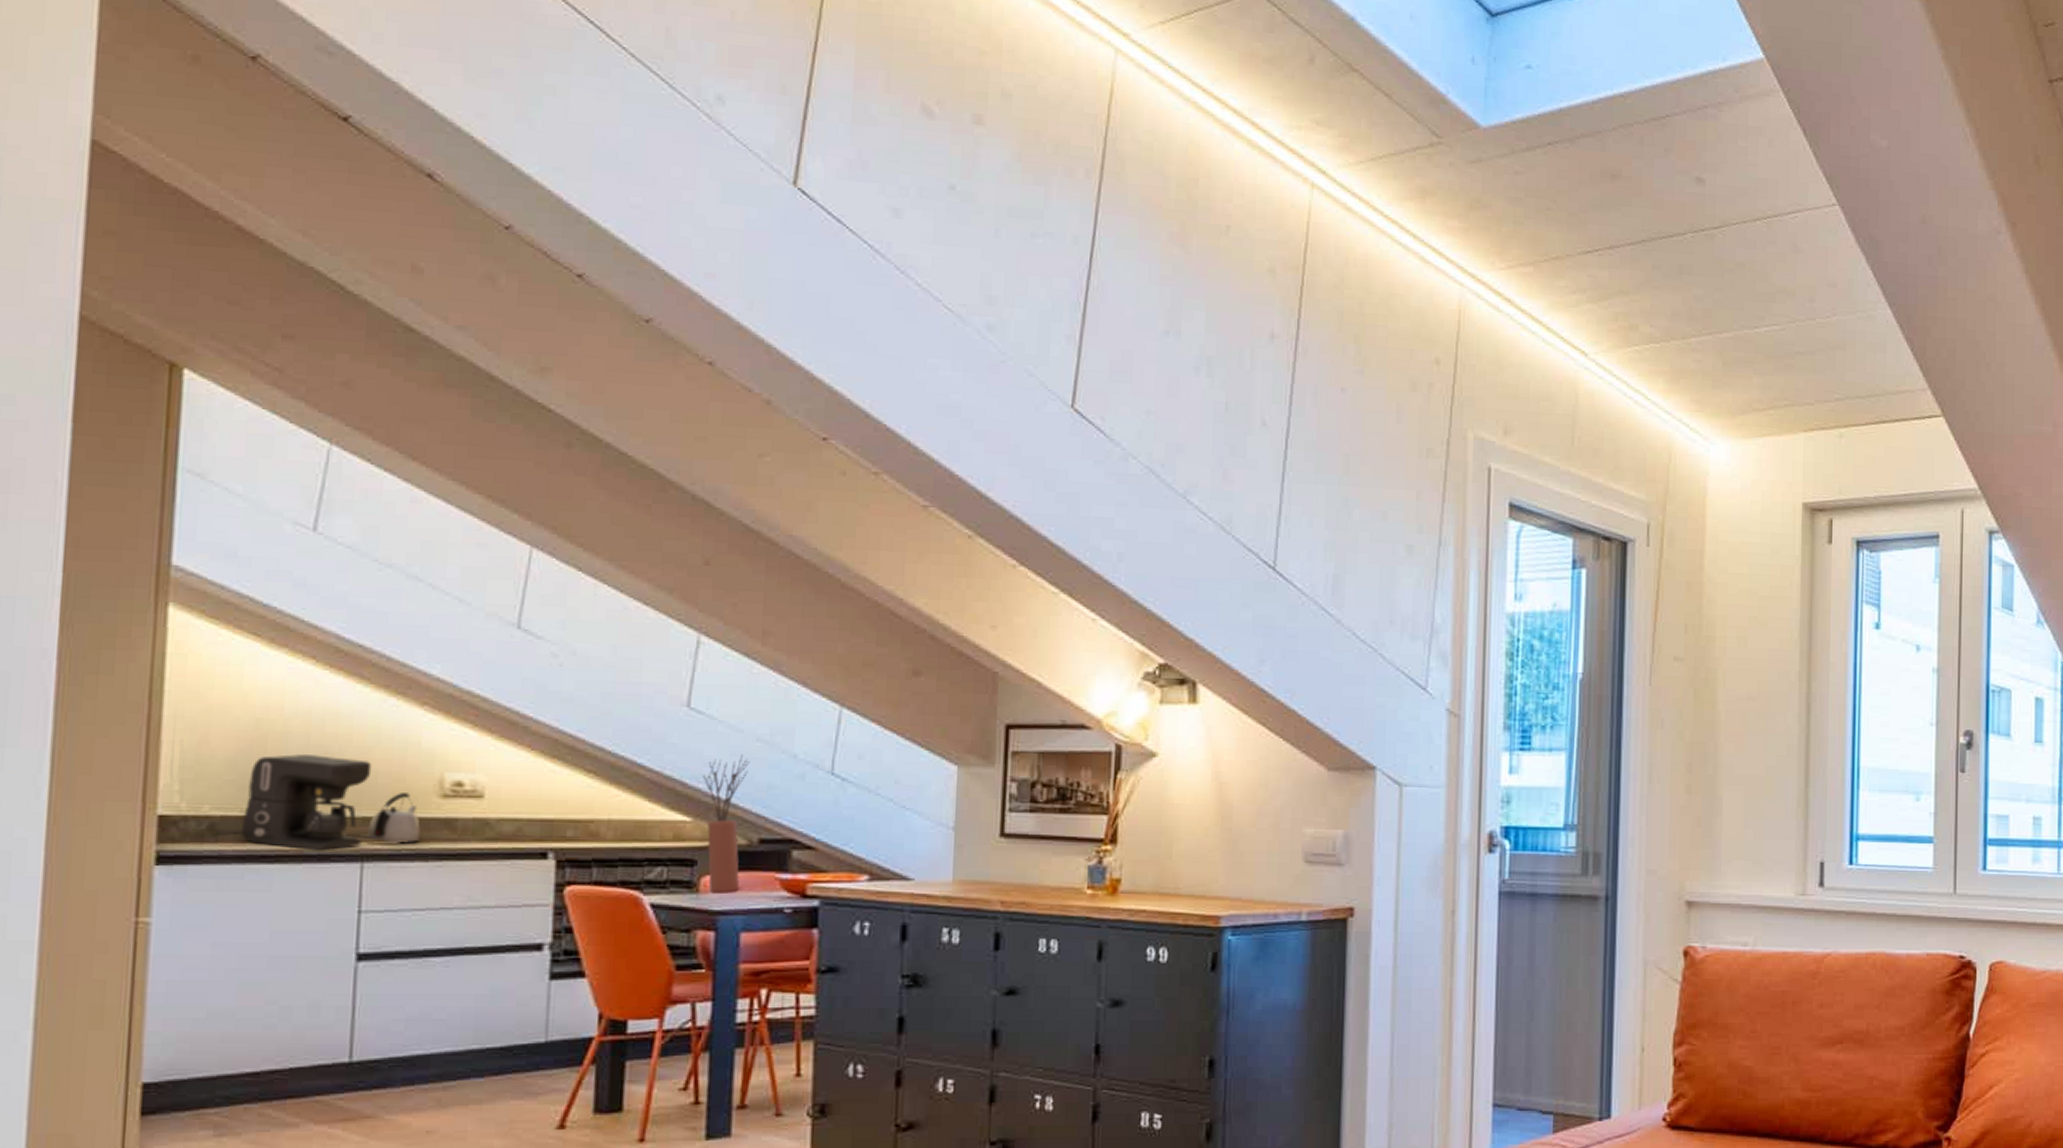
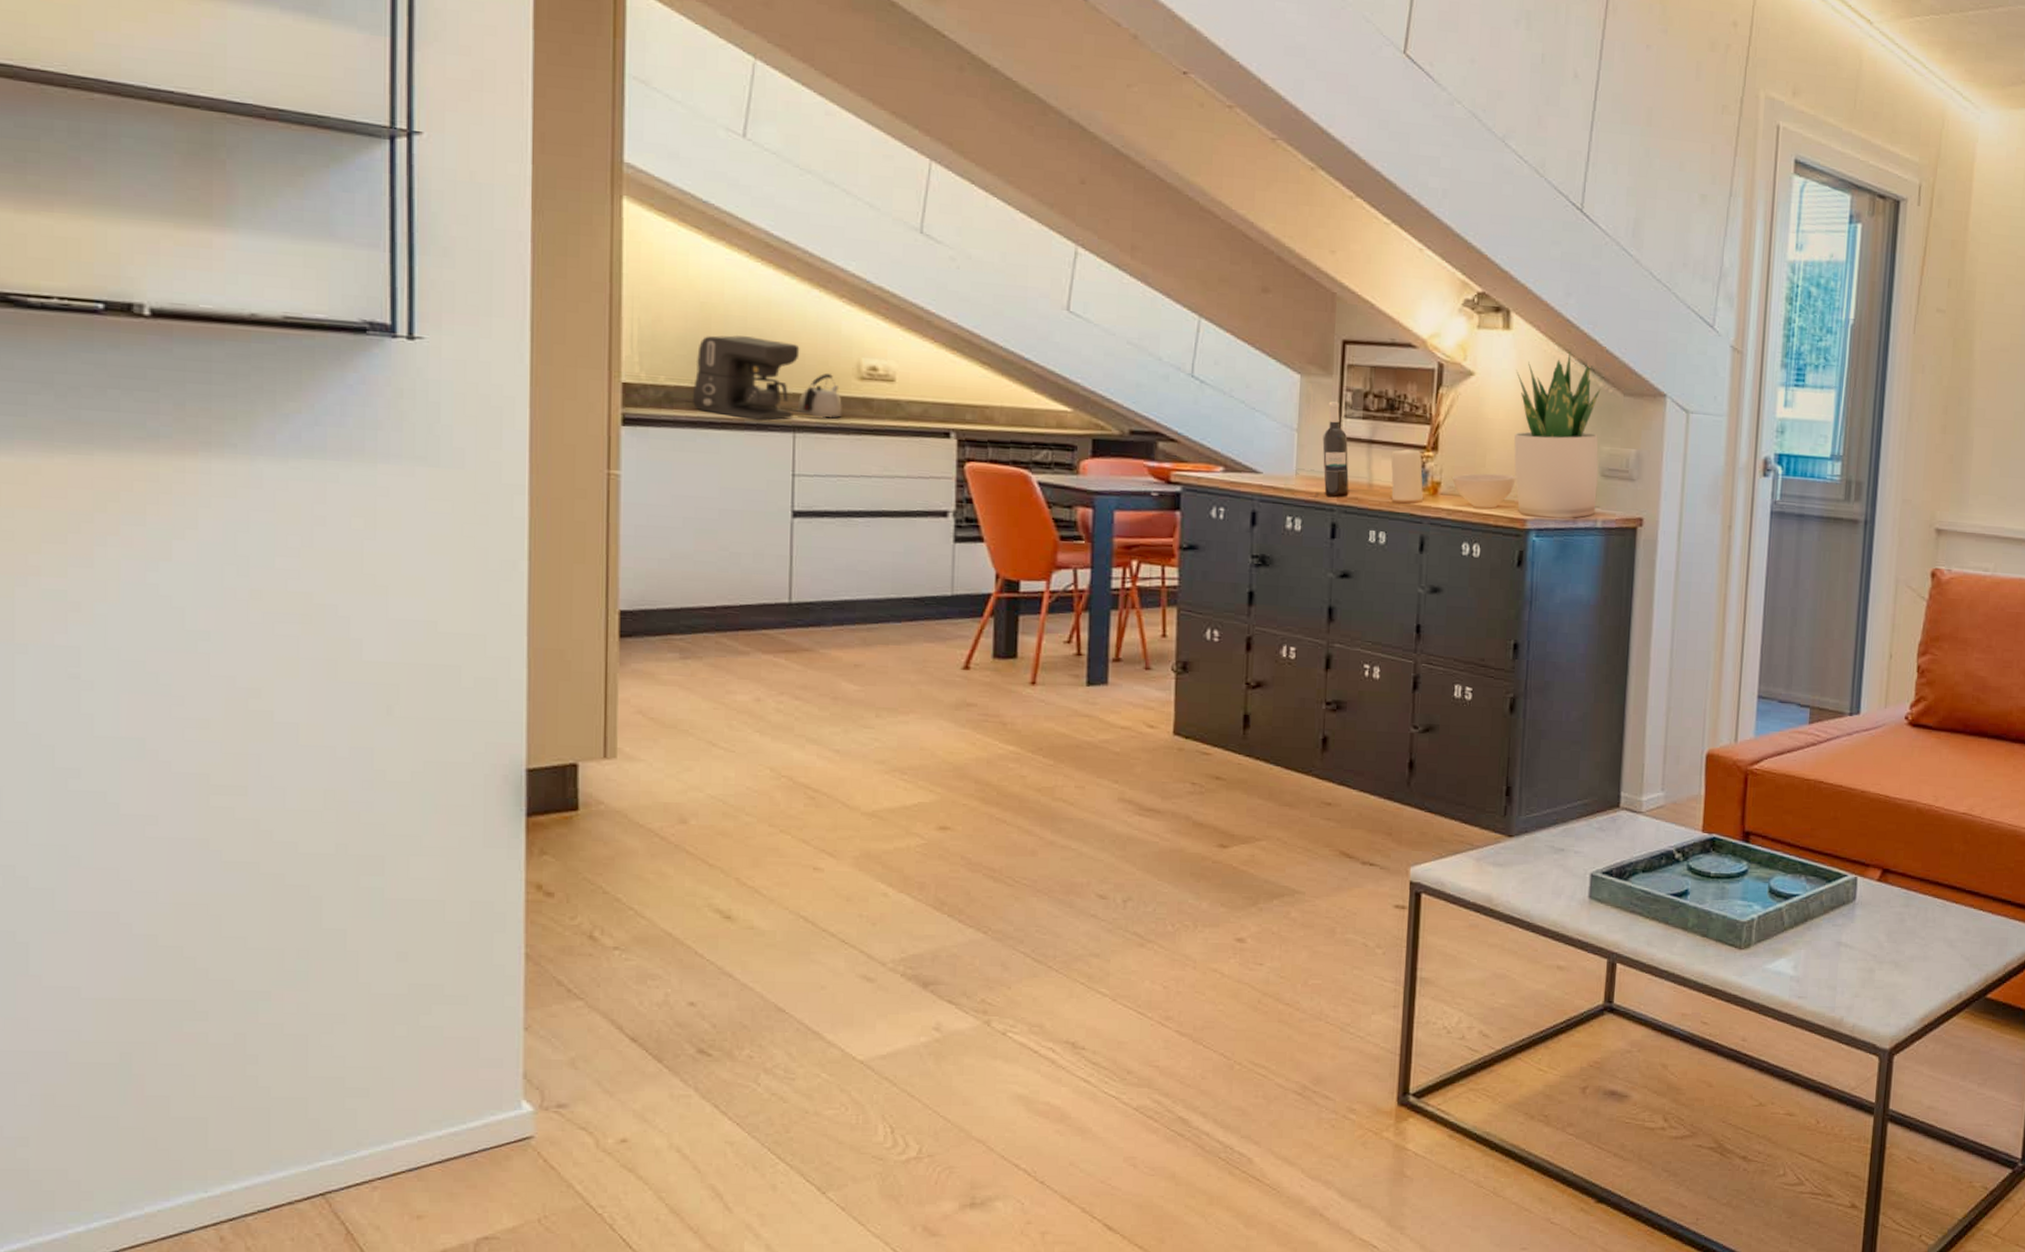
vase: present [702,754,750,895] -> none [1081,354,1122,477]
wine bottle: none [983,794,1015,904] -> present [1322,401,1350,498]
candle: none [1062,844,1102,907] -> present [1390,449,1424,505]
bowl: none [1133,866,1207,907] -> present [1451,473,1516,510]
planter: none [1204,724,1302,914] -> present [1514,351,1601,519]

